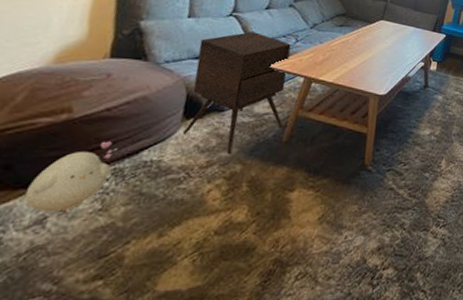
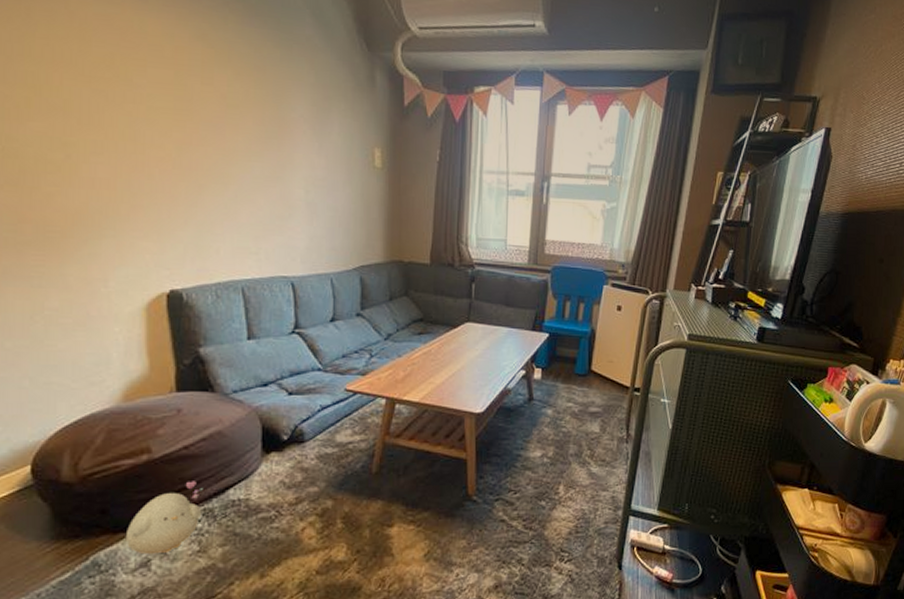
side table: present [182,31,291,155] -> none [265,350,371,490]

